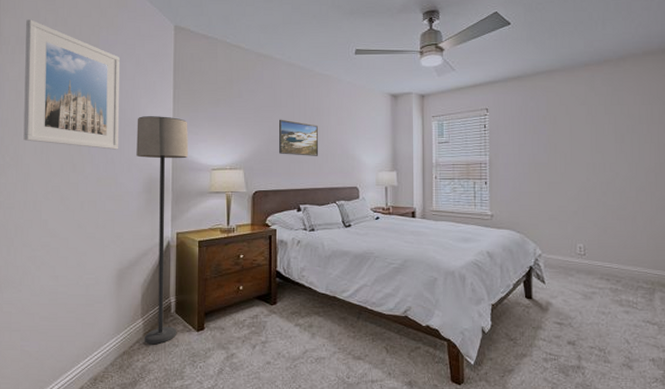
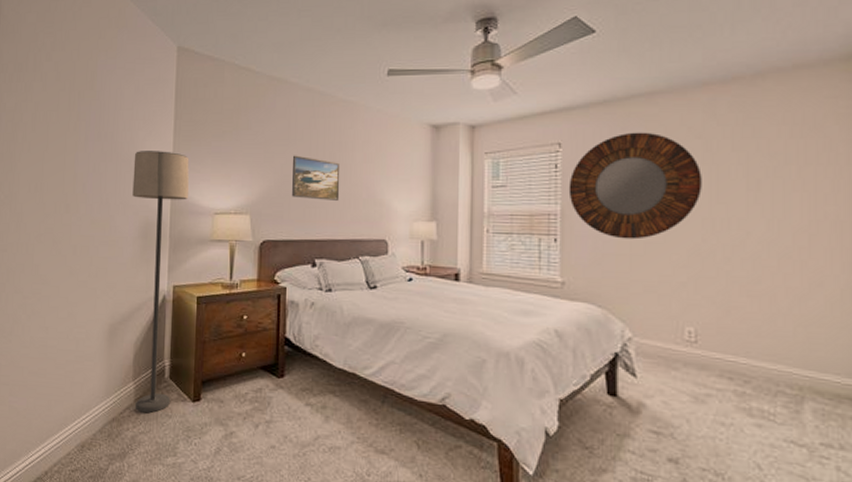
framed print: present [23,19,120,150] -> none [18,44,118,189]
home mirror: none [494,100,586,181] -> present [568,132,702,240]

